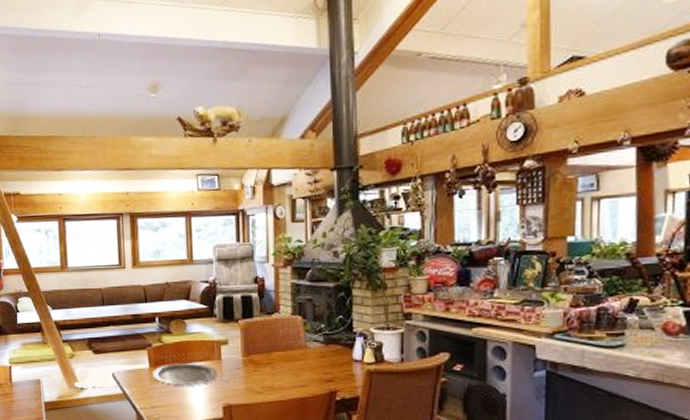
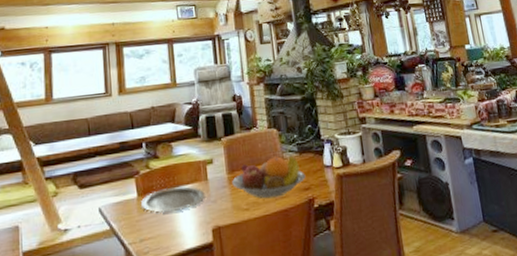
fruit bowl: none [247,345,330,385] -> present [232,155,306,199]

